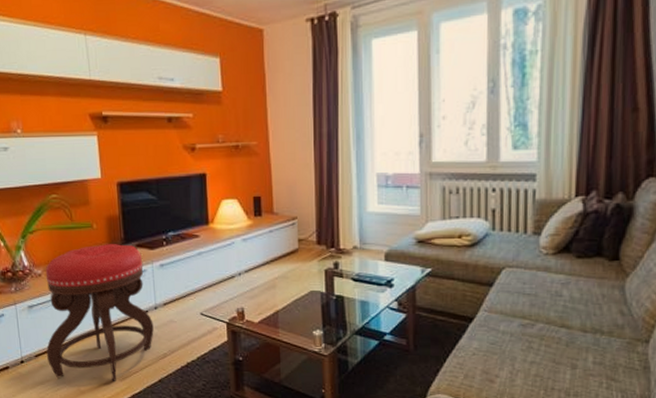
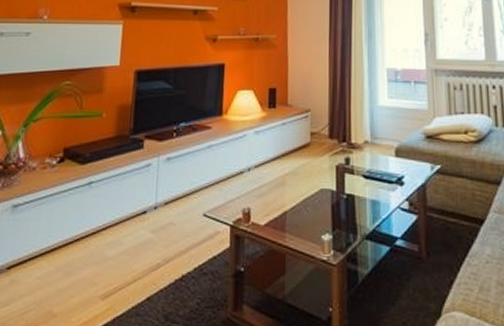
stool: present [45,244,154,381] -> none [20,135,151,300]

